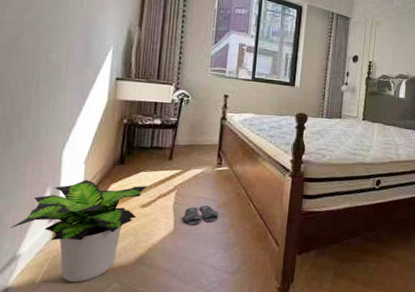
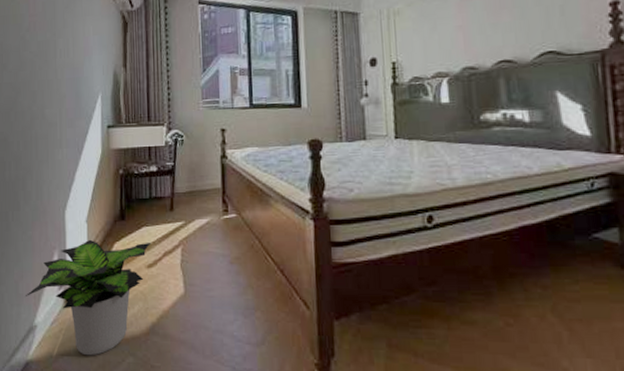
slippers: present [183,205,219,226] -> none [193,261,233,288]

